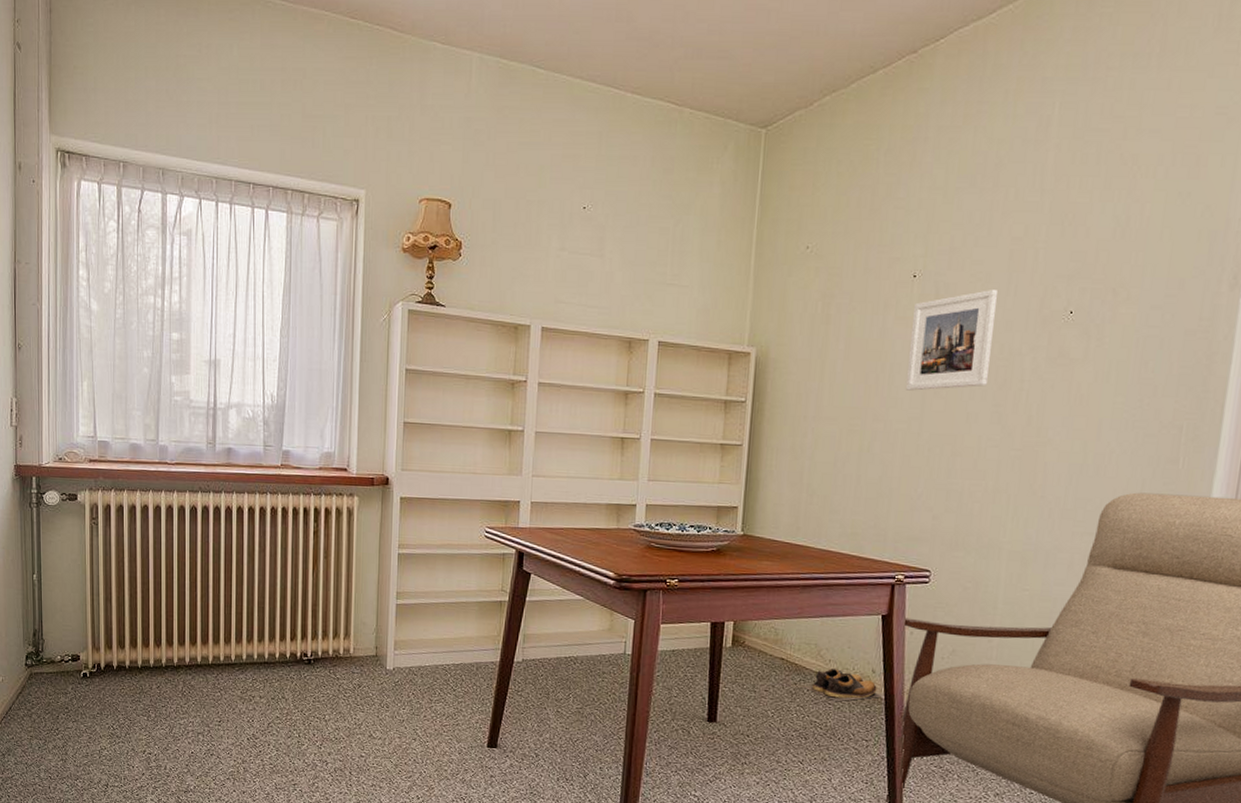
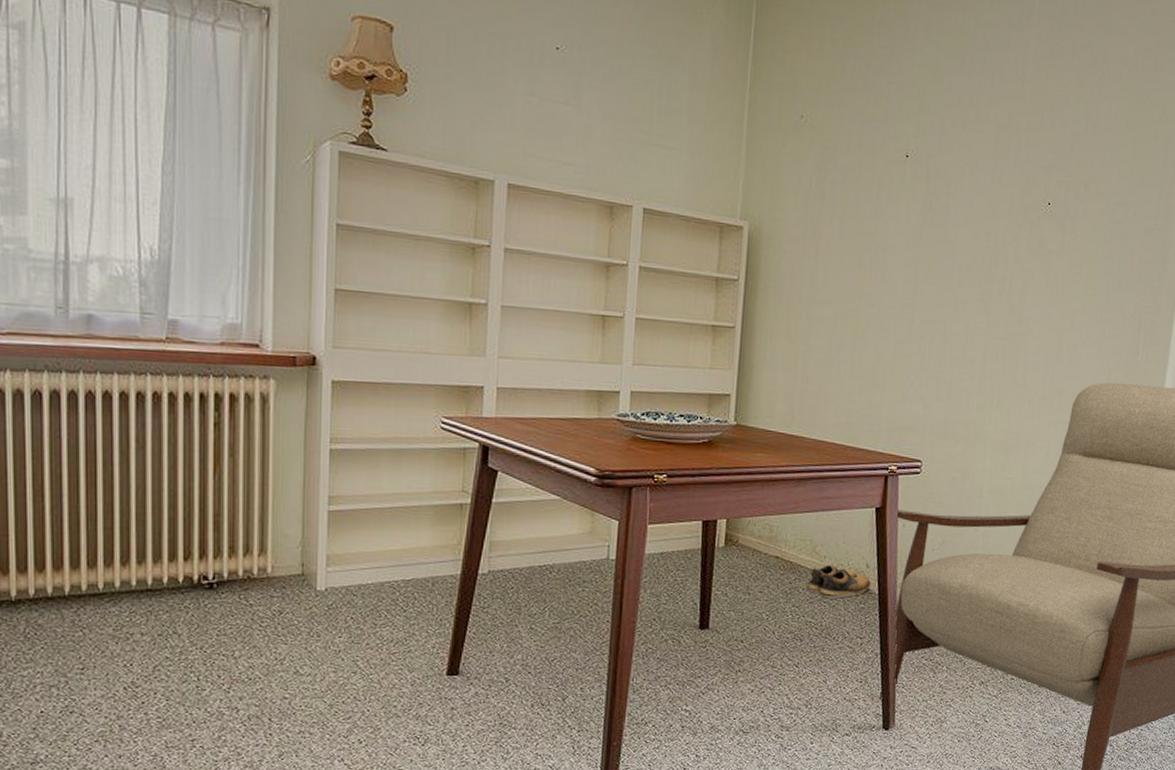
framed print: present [905,290,999,391] -> none [898,175,985,276]

